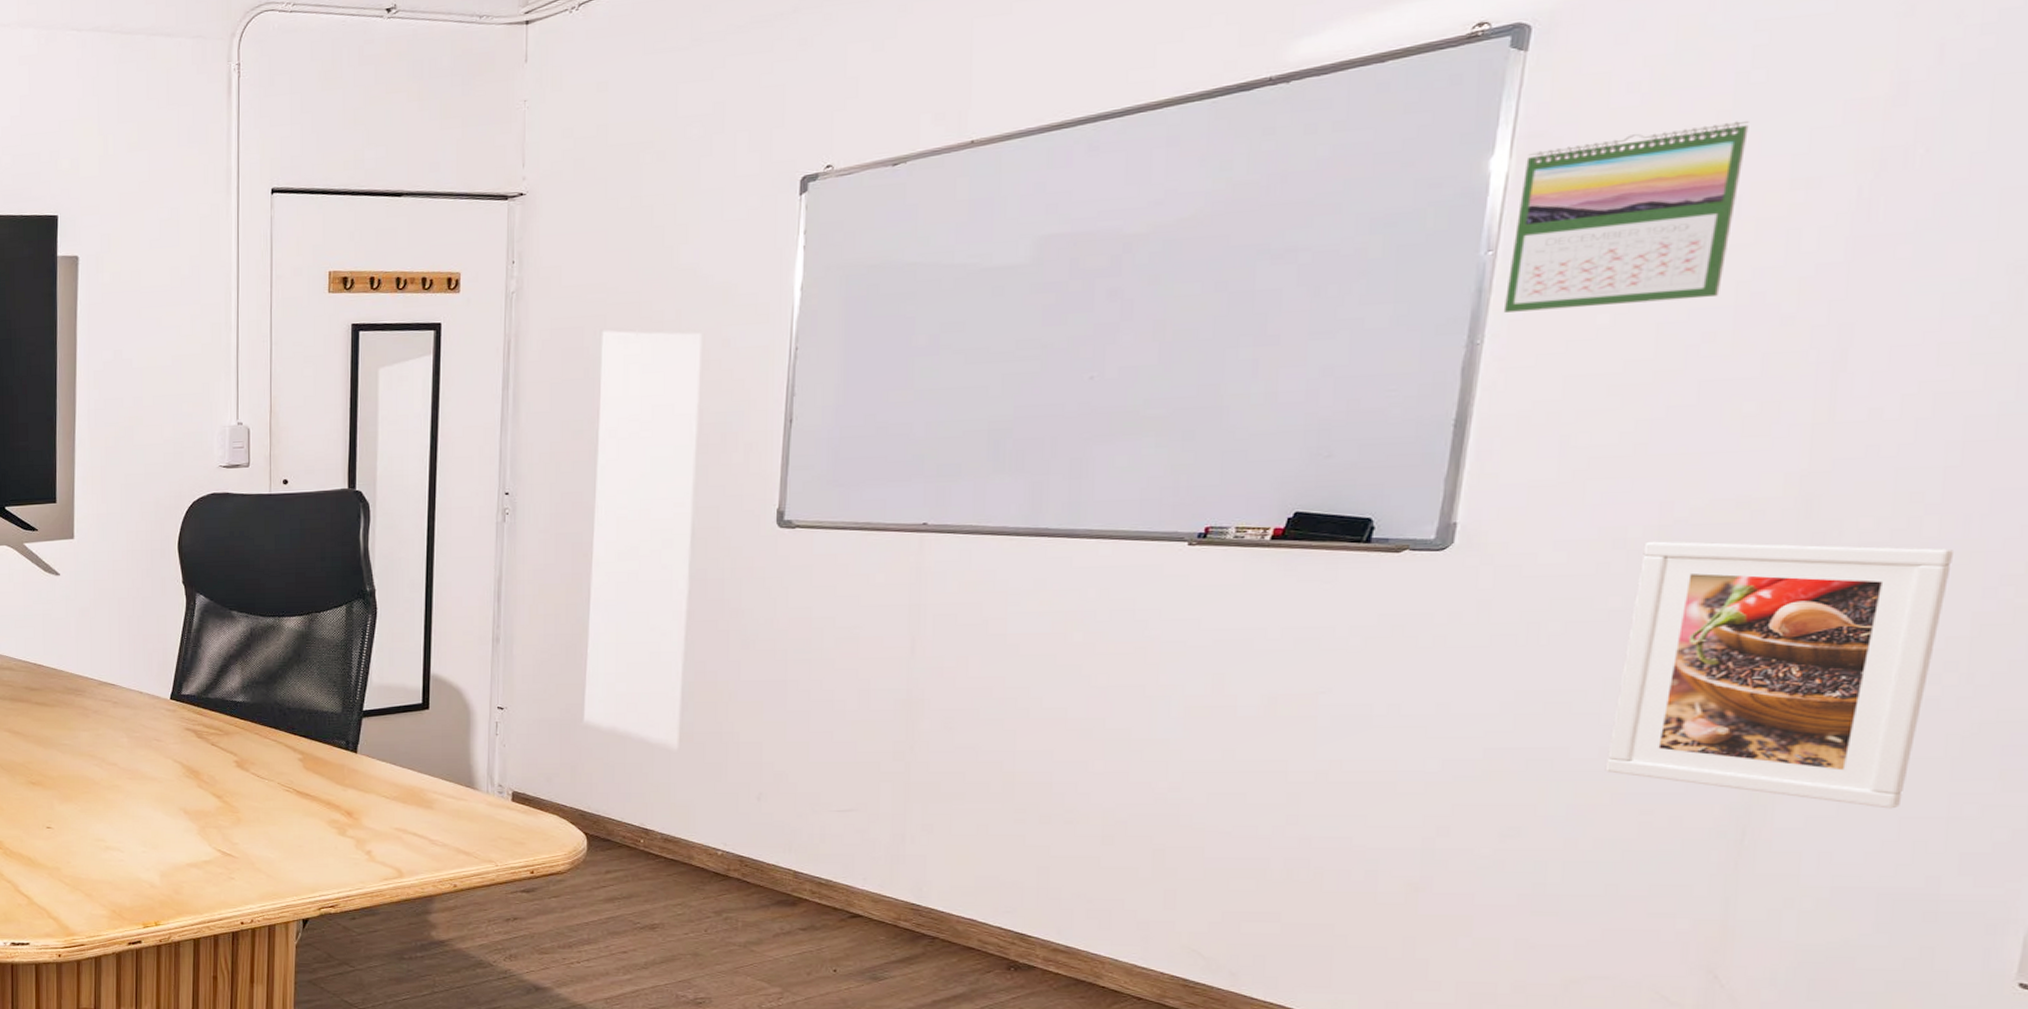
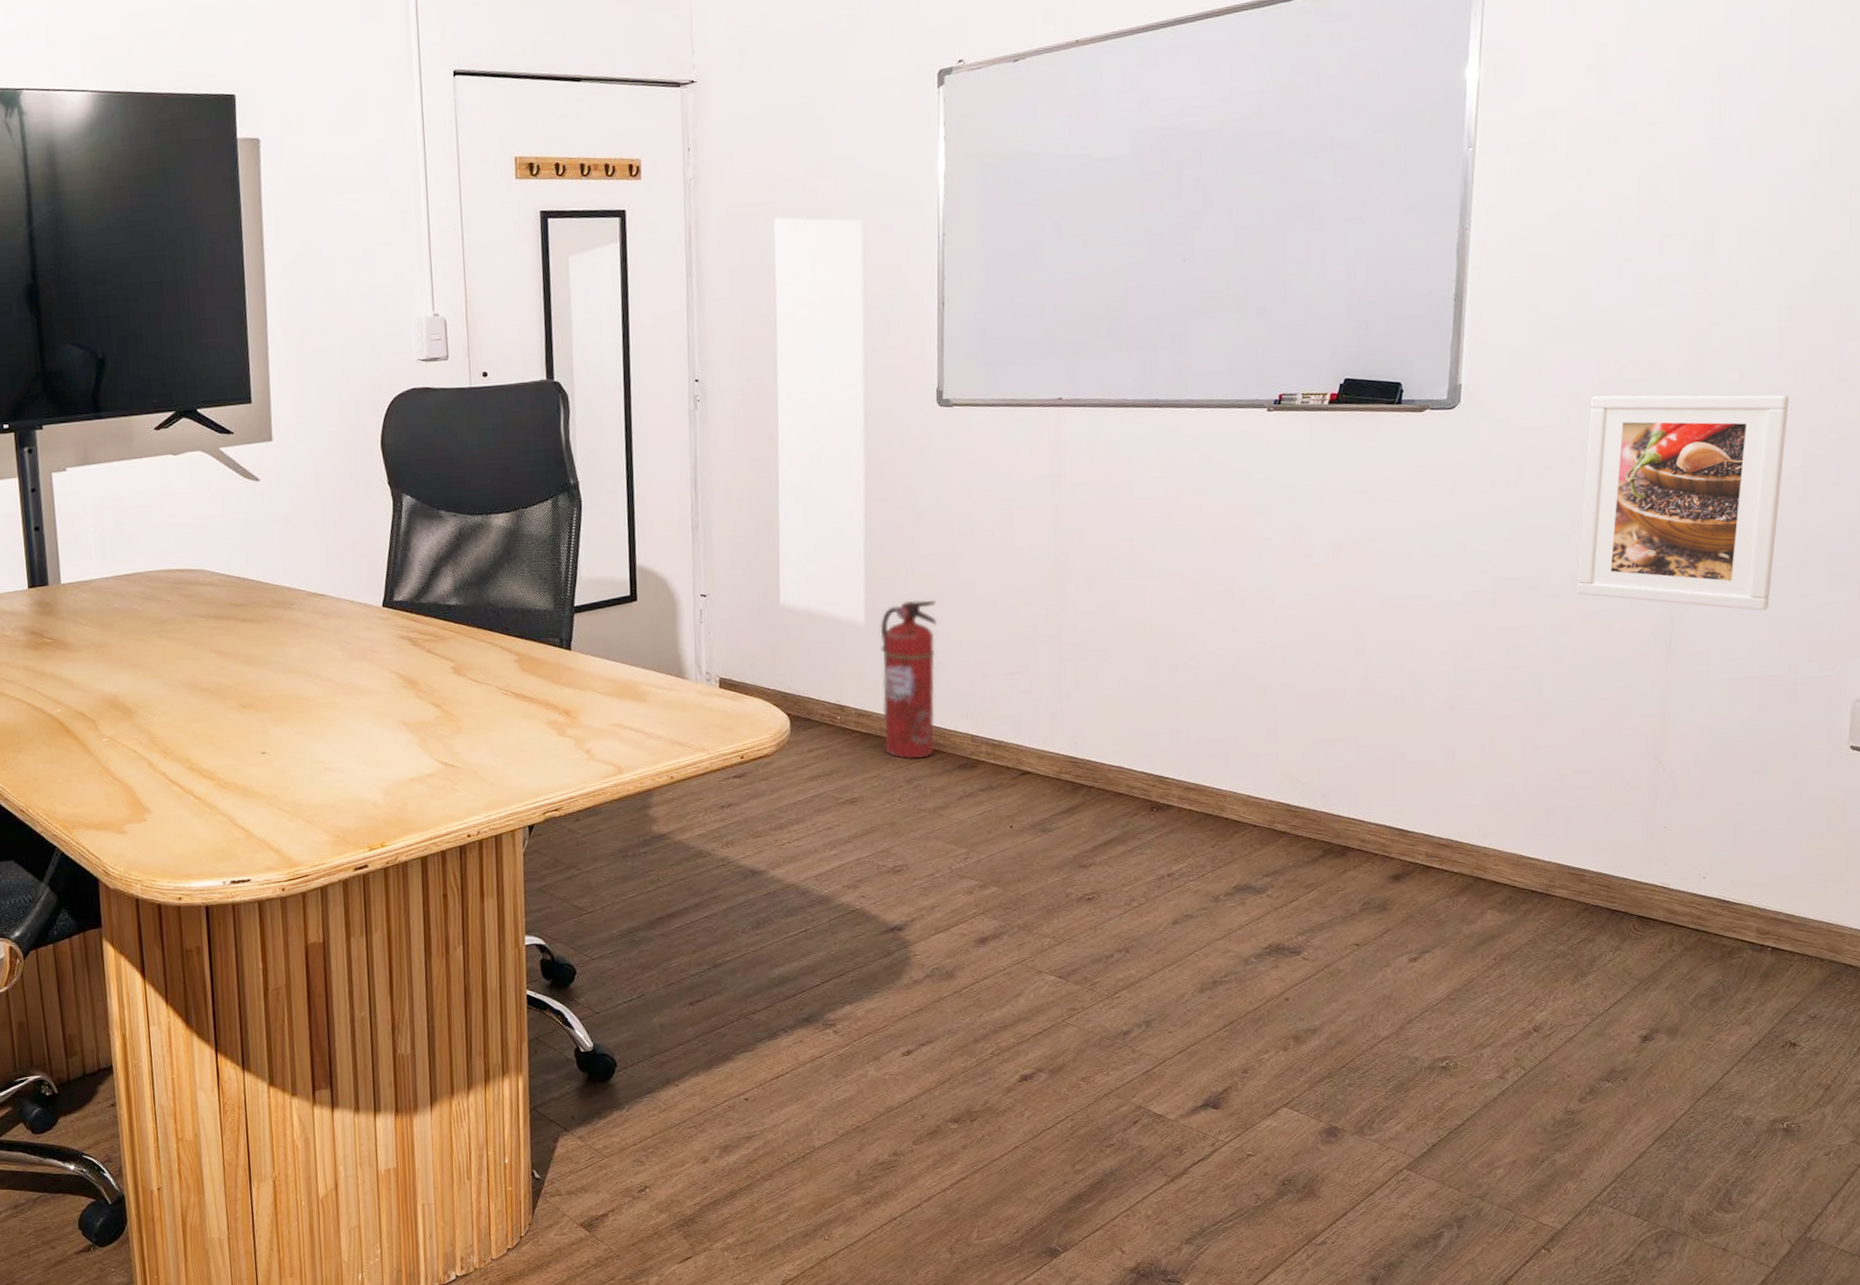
fire extinguisher: none [692,727,763,891] -> present [880,600,938,760]
calendar: present [1503,120,1749,313] -> none [1482,40,1638,201]

